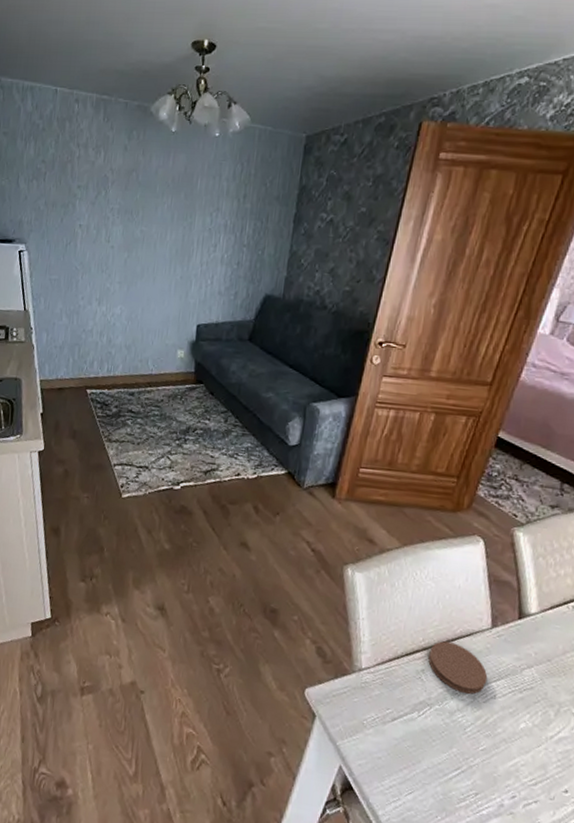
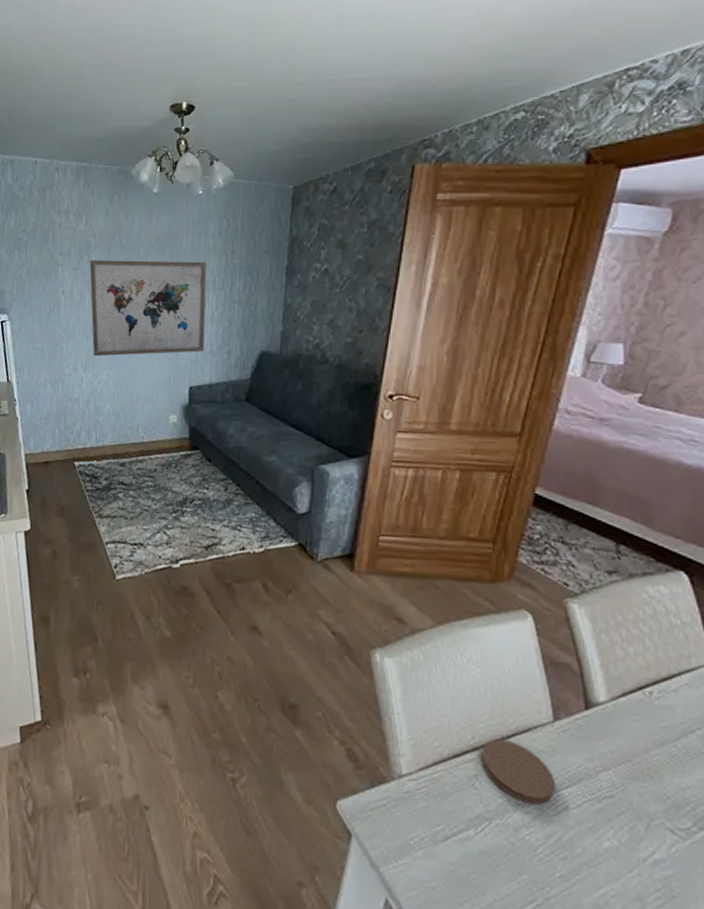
wall art: none [106,196,220,293] -> present [89,260,207,357]

